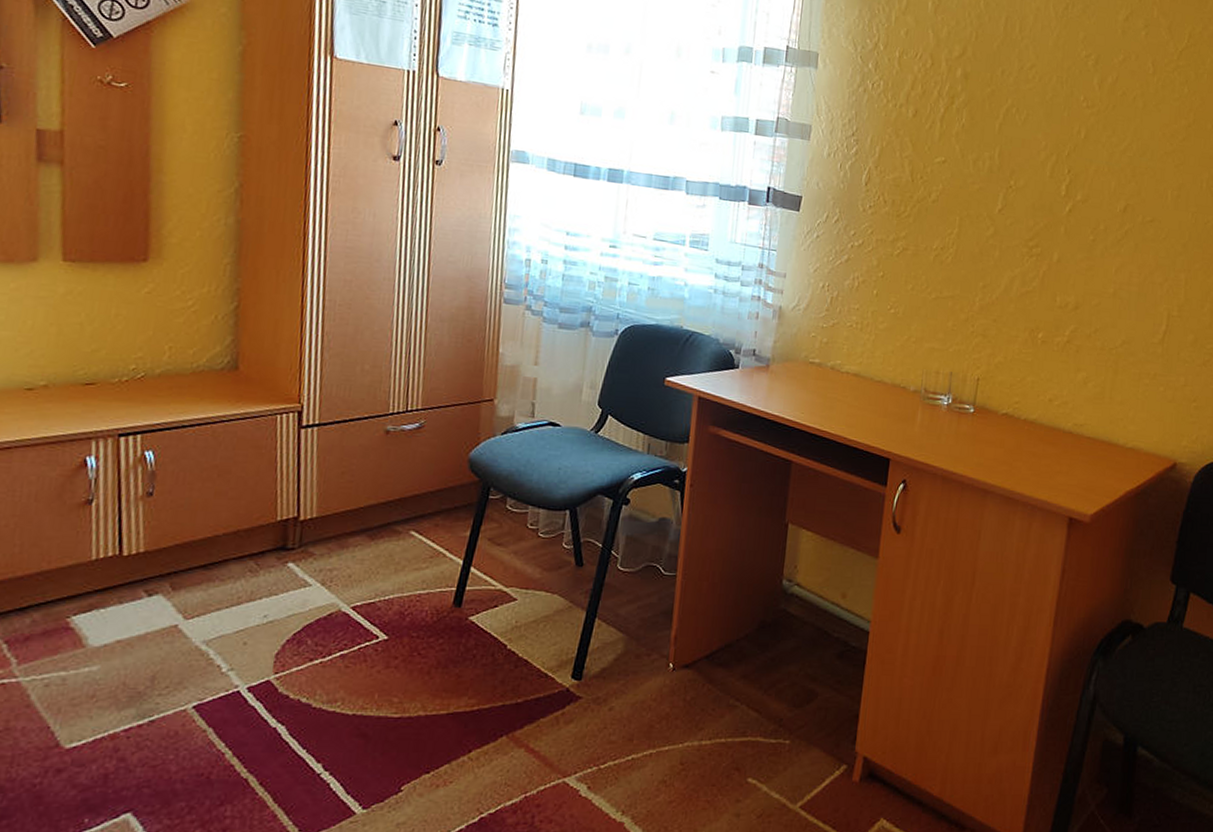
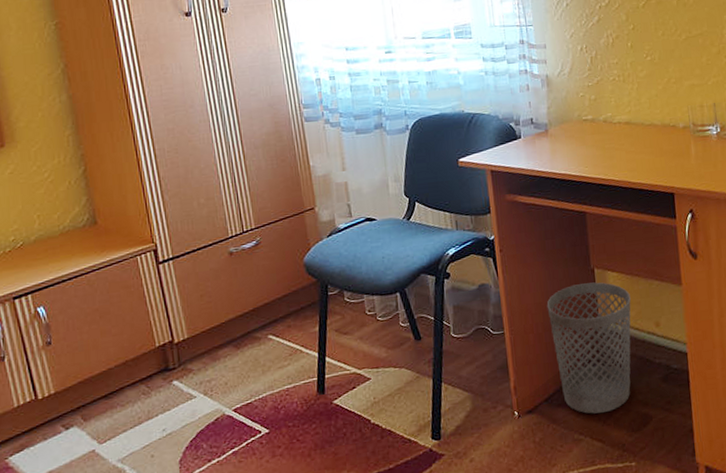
wastebasket: none [726,537,821,682] -> present [547,282,631,414]

